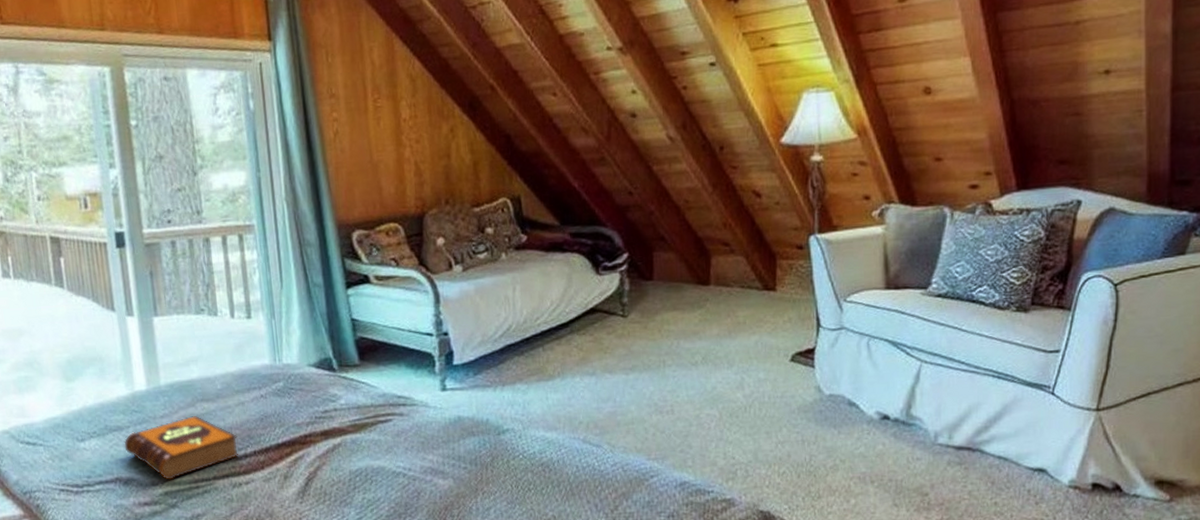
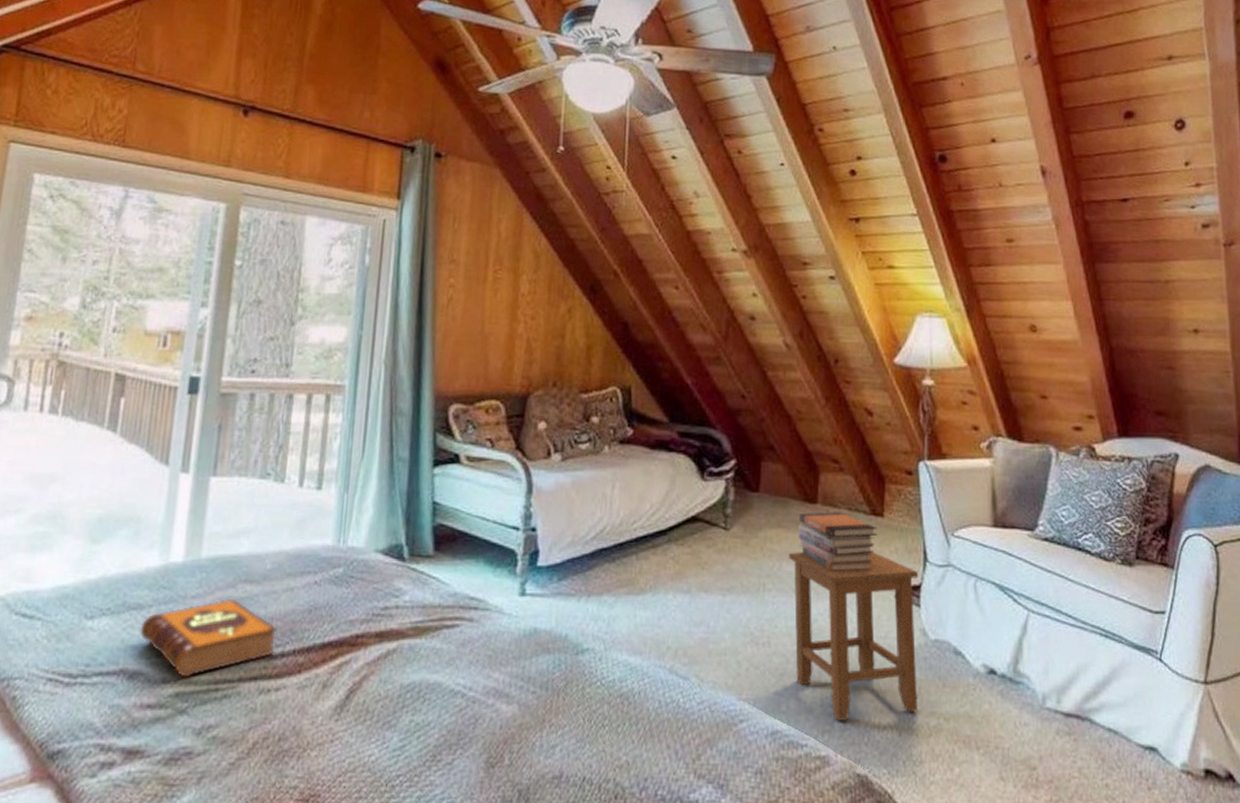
stool: none [686,323,815,469] -> present [789,552,918,721]
book stack: none [693,290,771,345] -> present [798,512,877,572]

